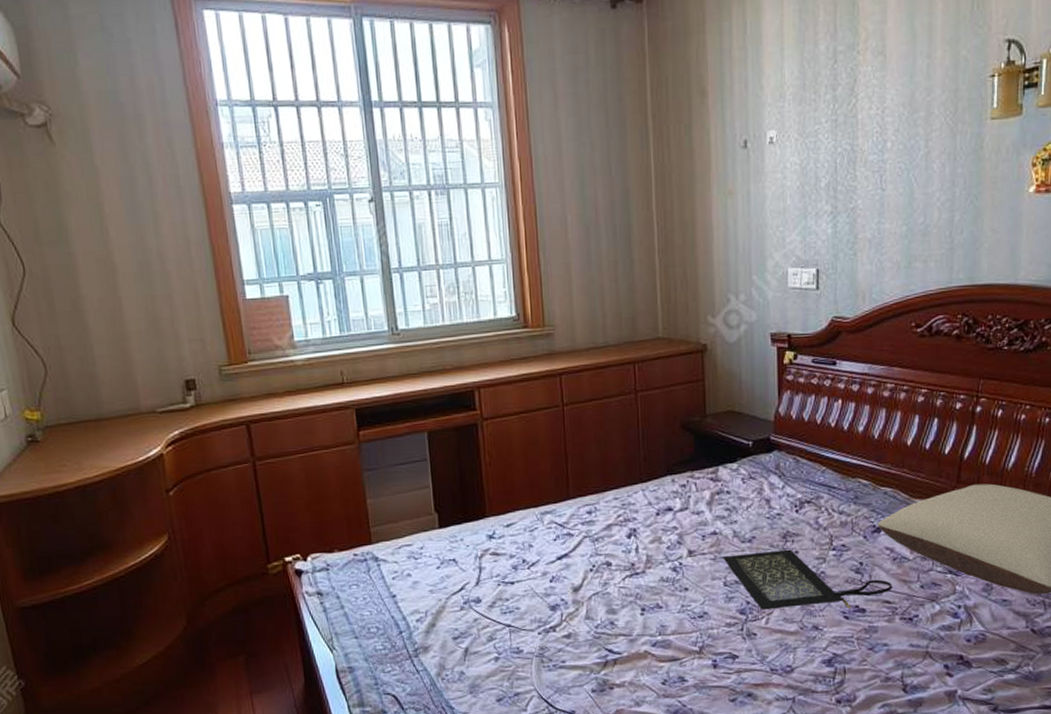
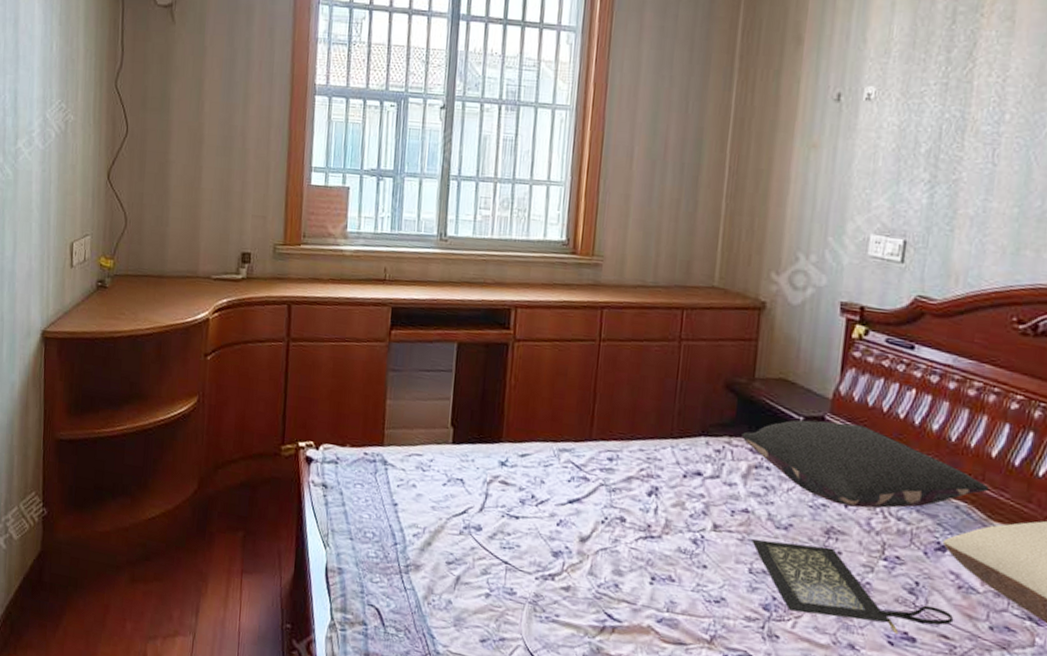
pillow: none [702,439,908,511] -> present [741,420,989,508]

